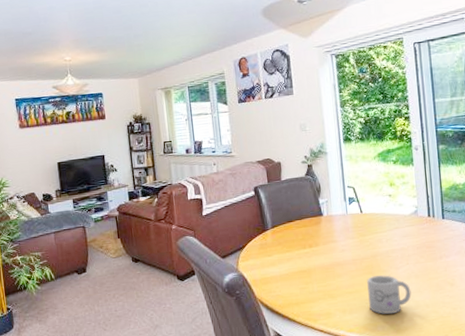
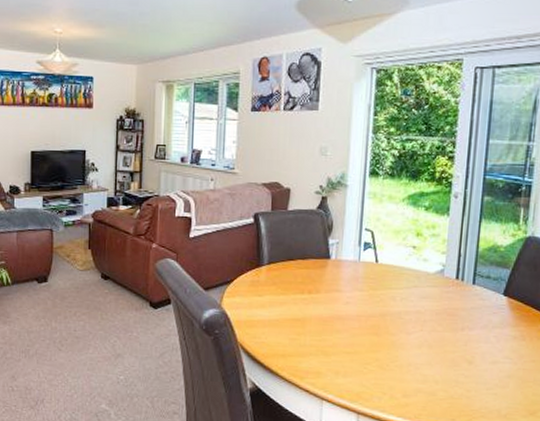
mug: present [367,275,412,315] -> none [367,338,420,386]

